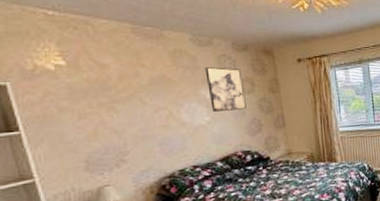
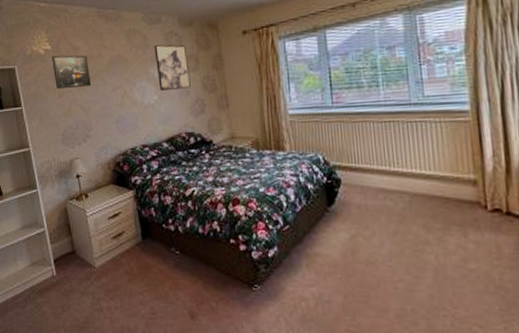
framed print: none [67,72,126,111] -> present [52,55,92,89]

